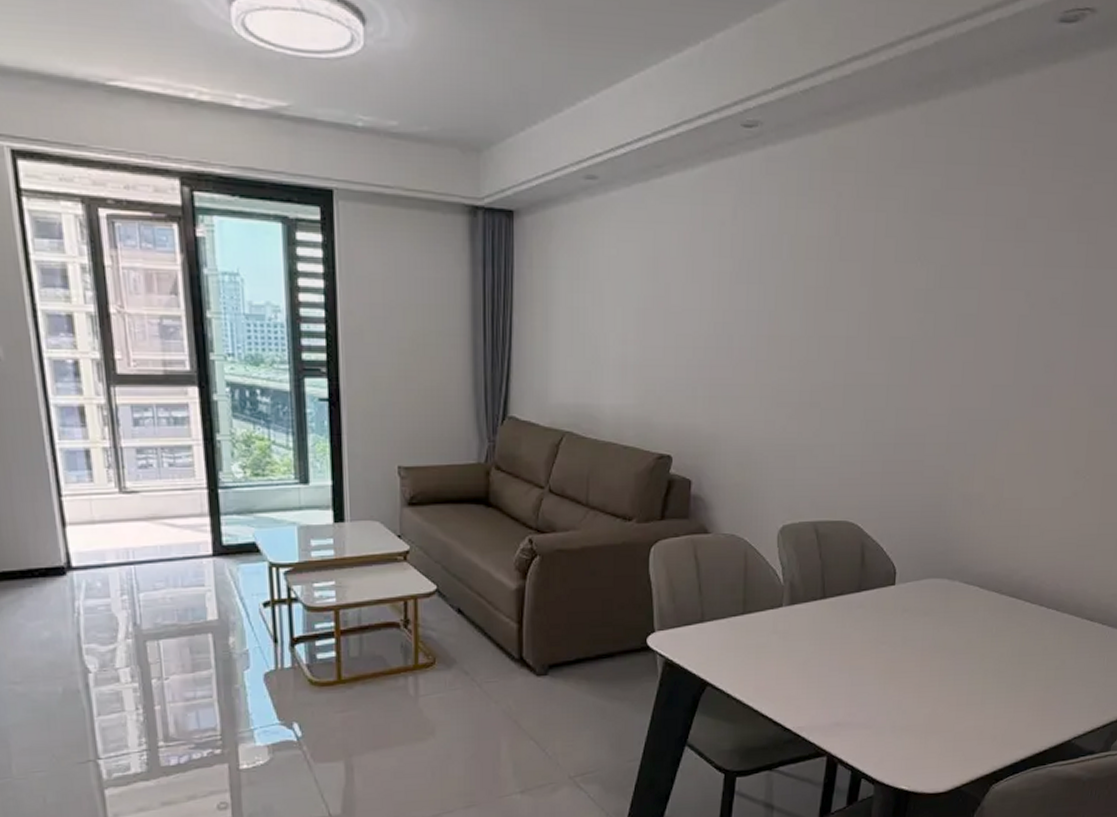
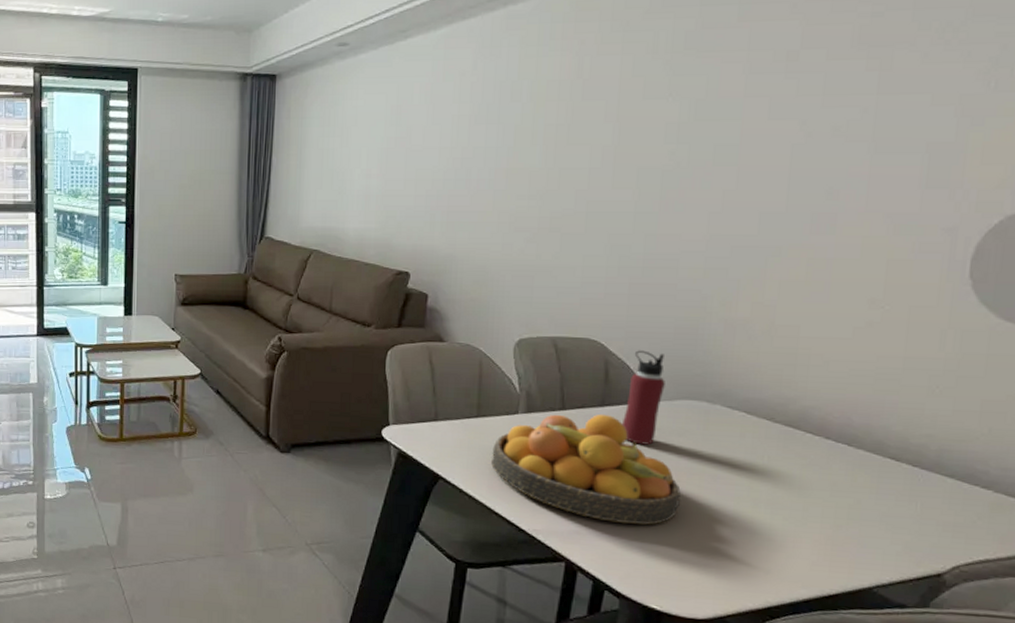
fruit bowl: none [756,599,926,709] -> present [490,414,681,525]
water bottle: none [876,531,913,628] -> present [621,350,665,445]

